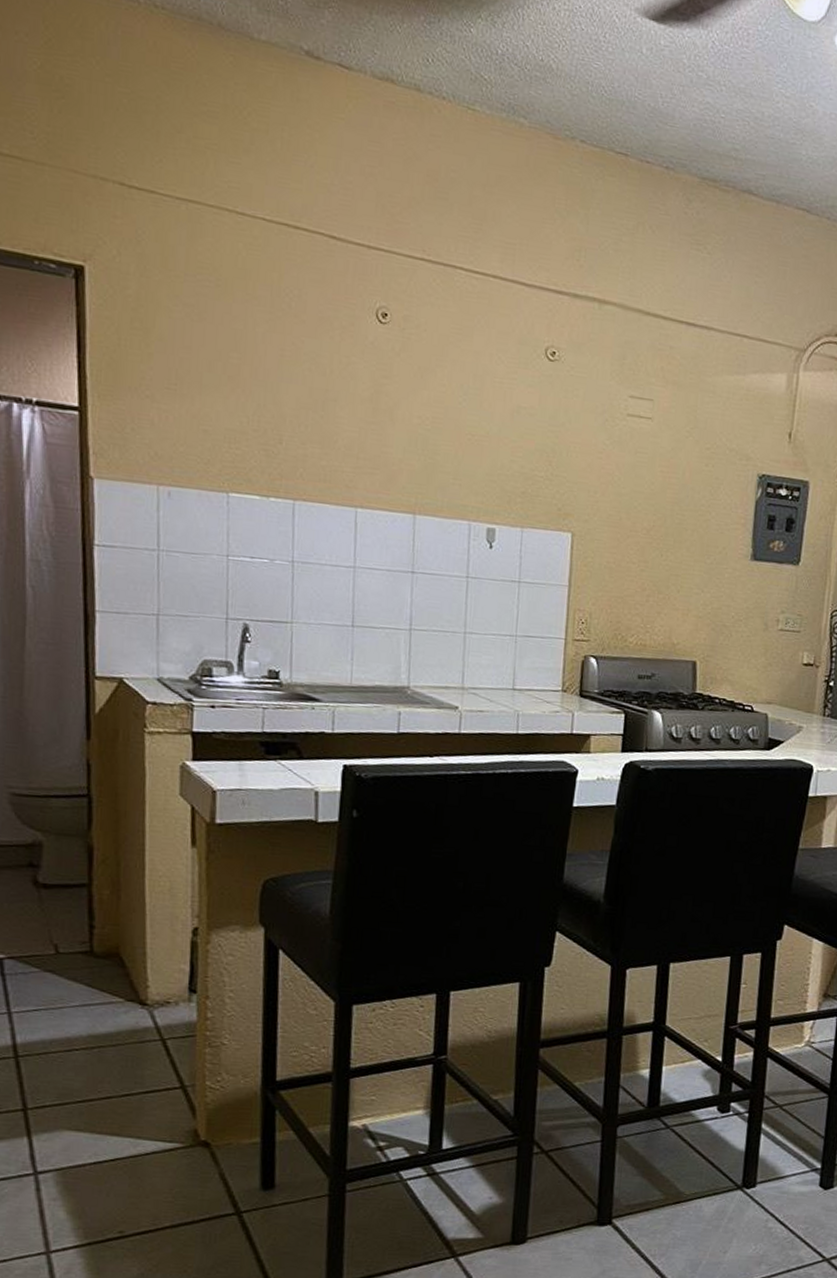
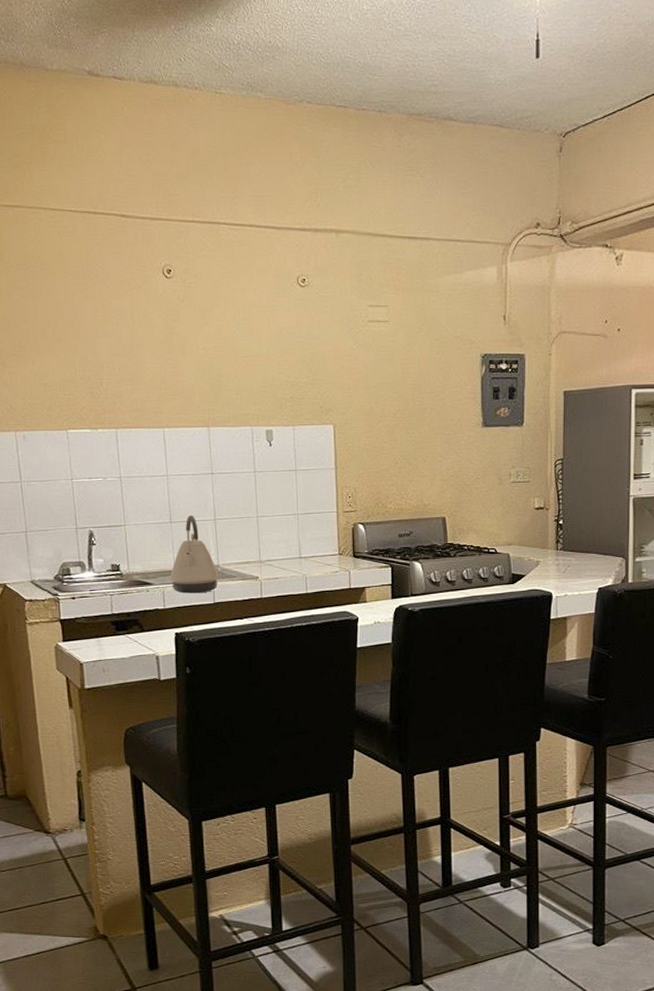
kettle: none [343,620,408,719] -> present [170,515,219,593]

